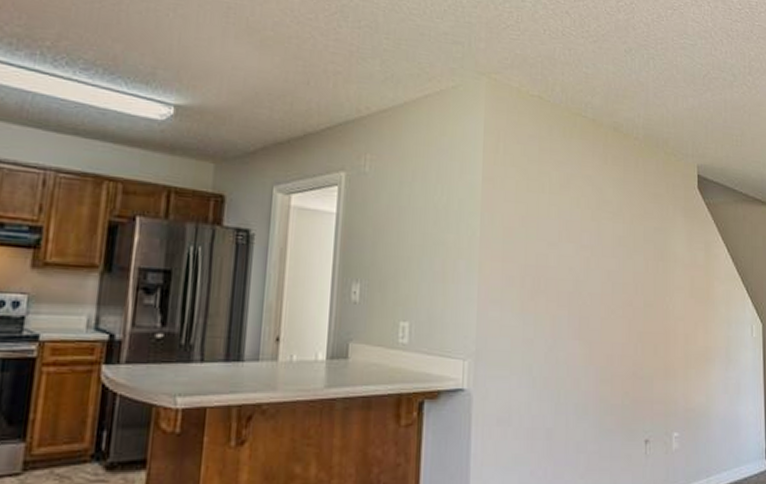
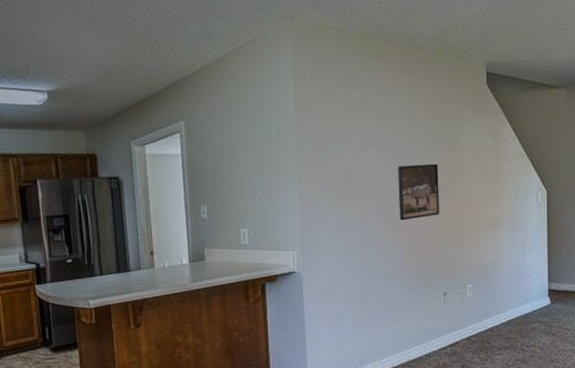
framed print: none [596,269,643,339] -> present [398,163,440,221]

